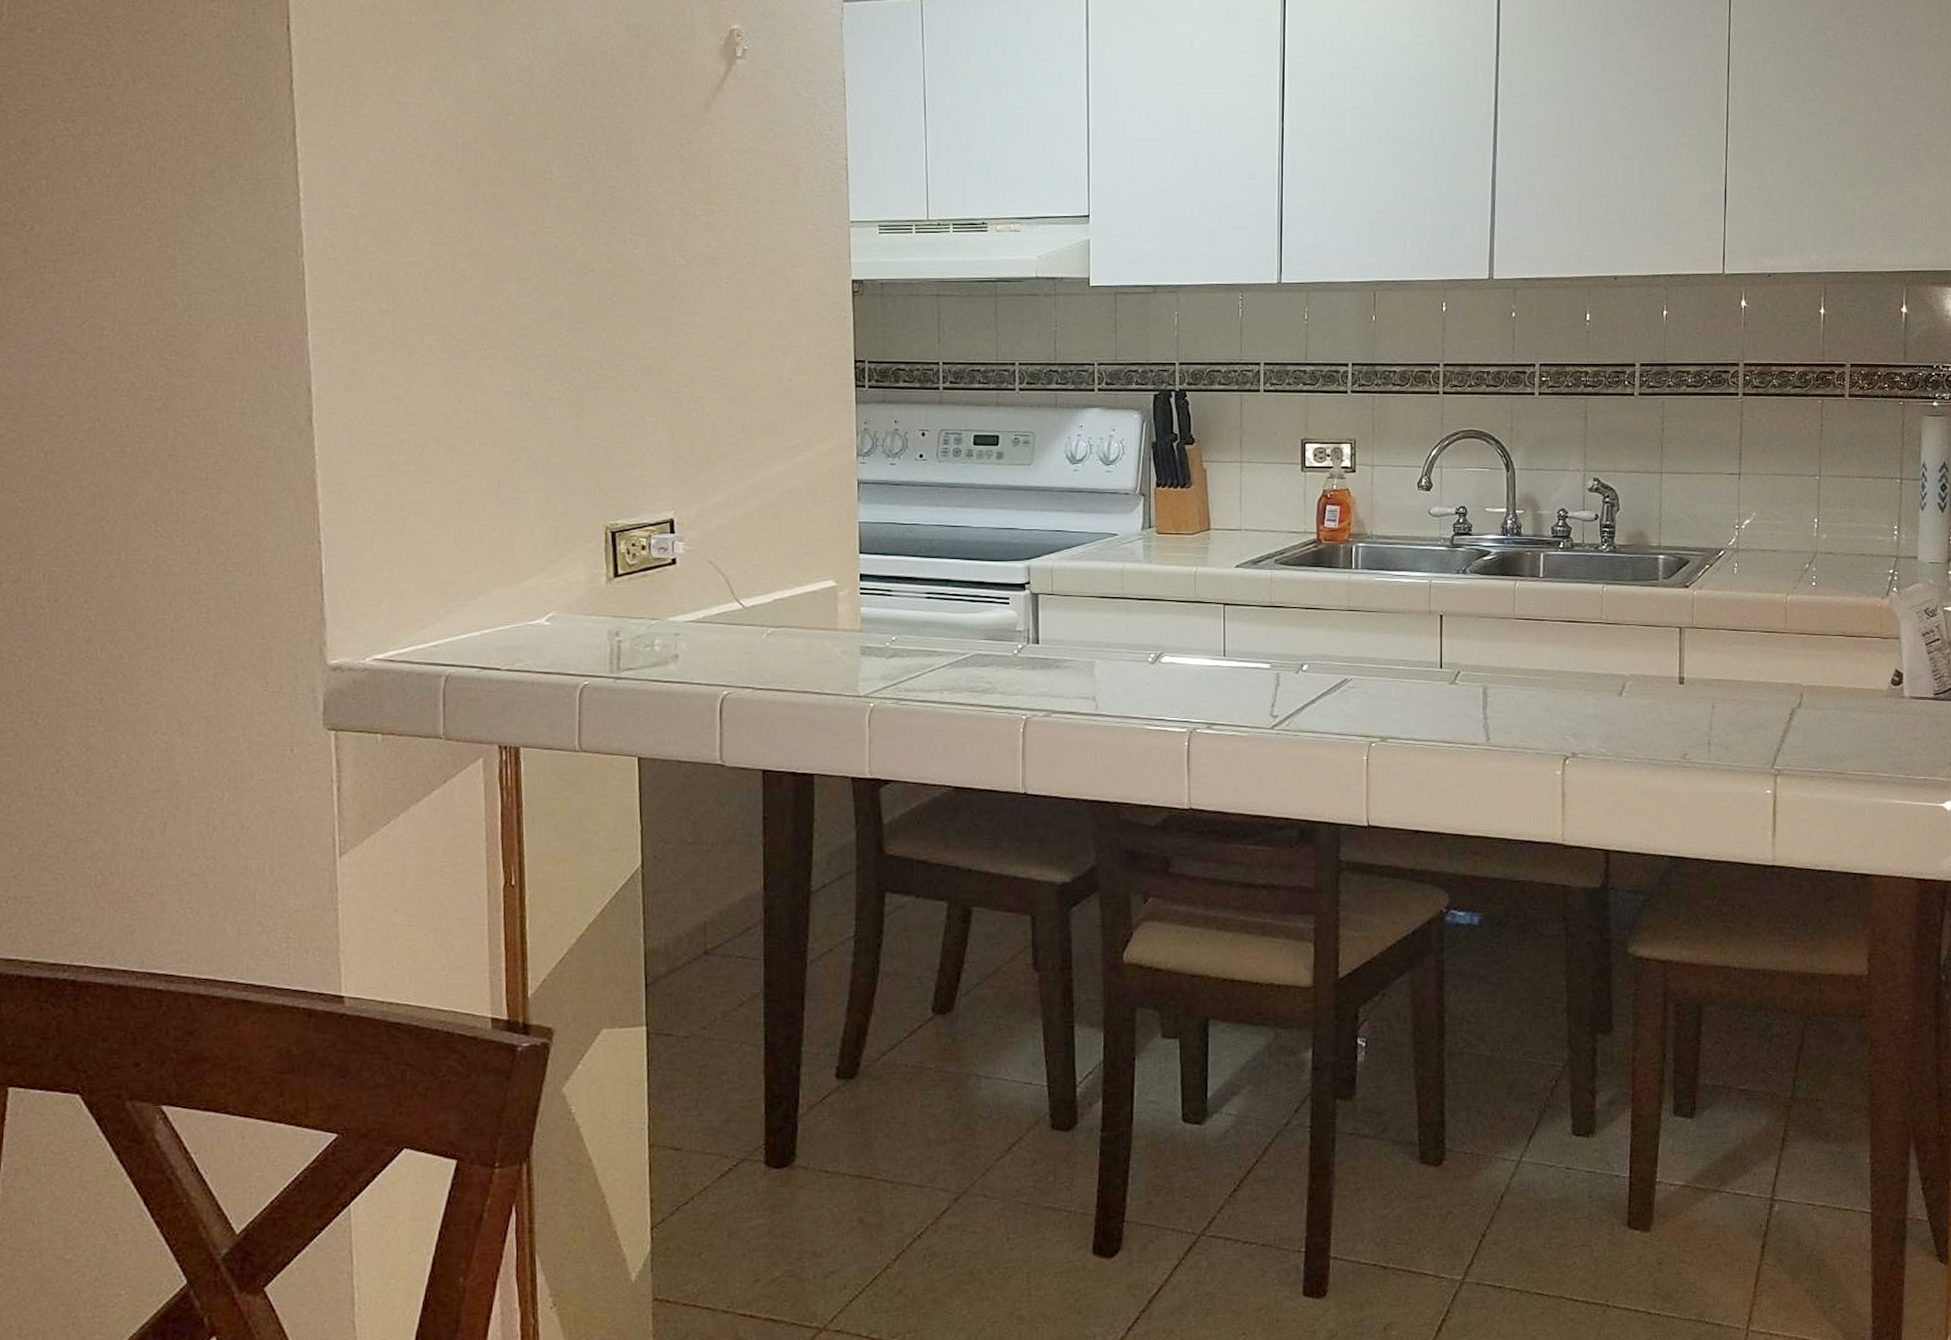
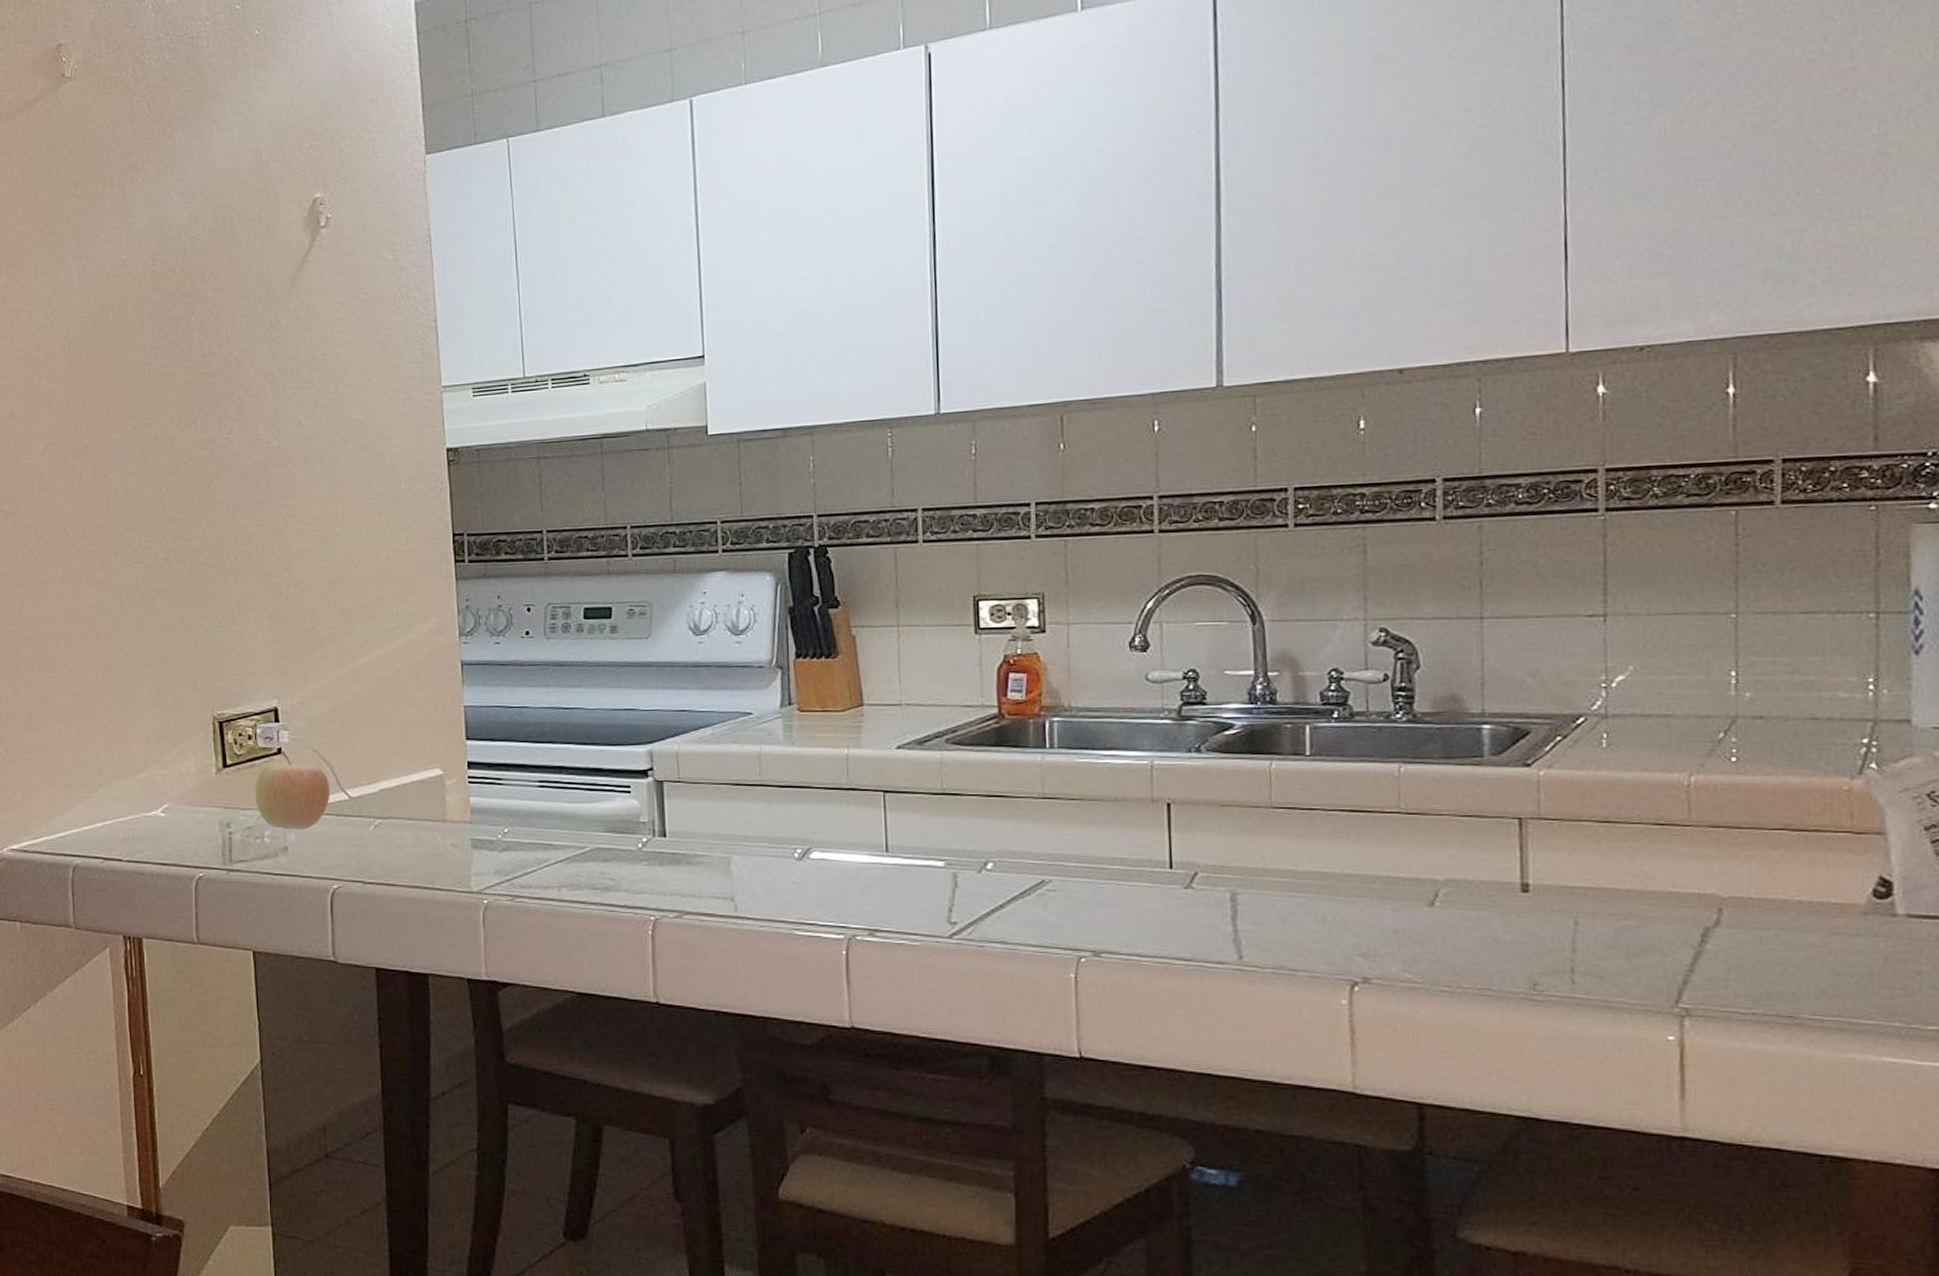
fruit: none [647,560,724,639] -> present [255,749,331,830]

